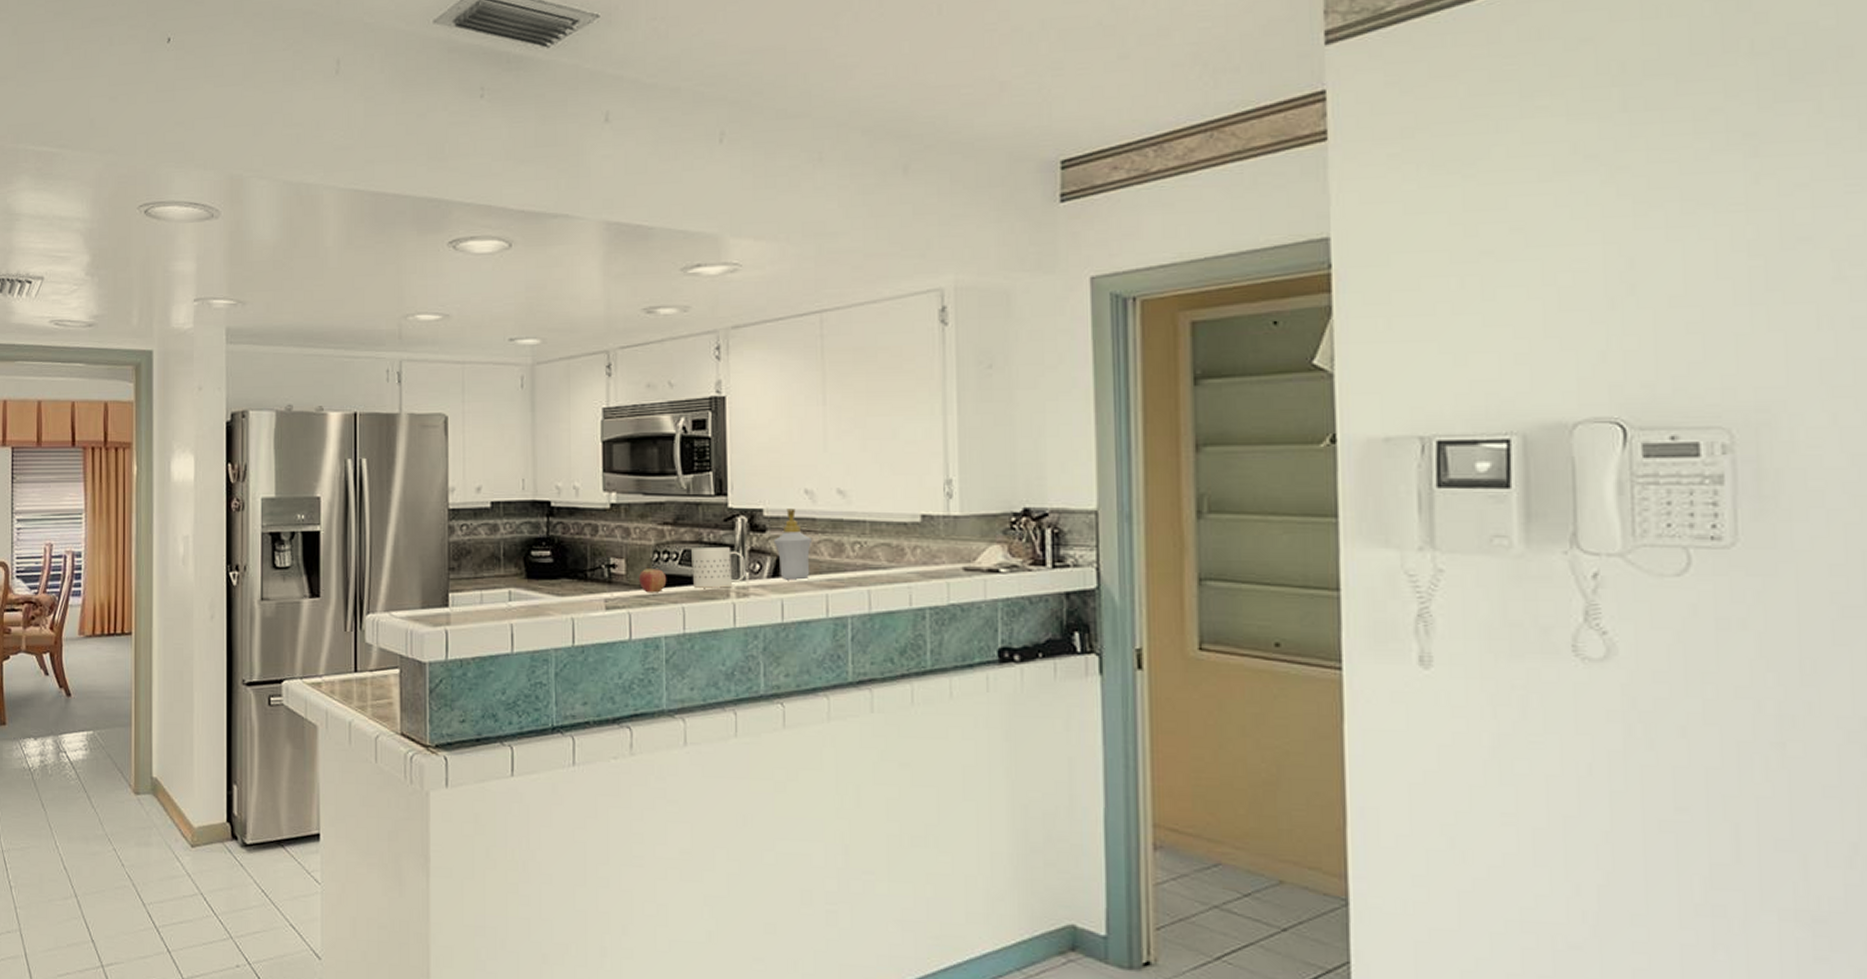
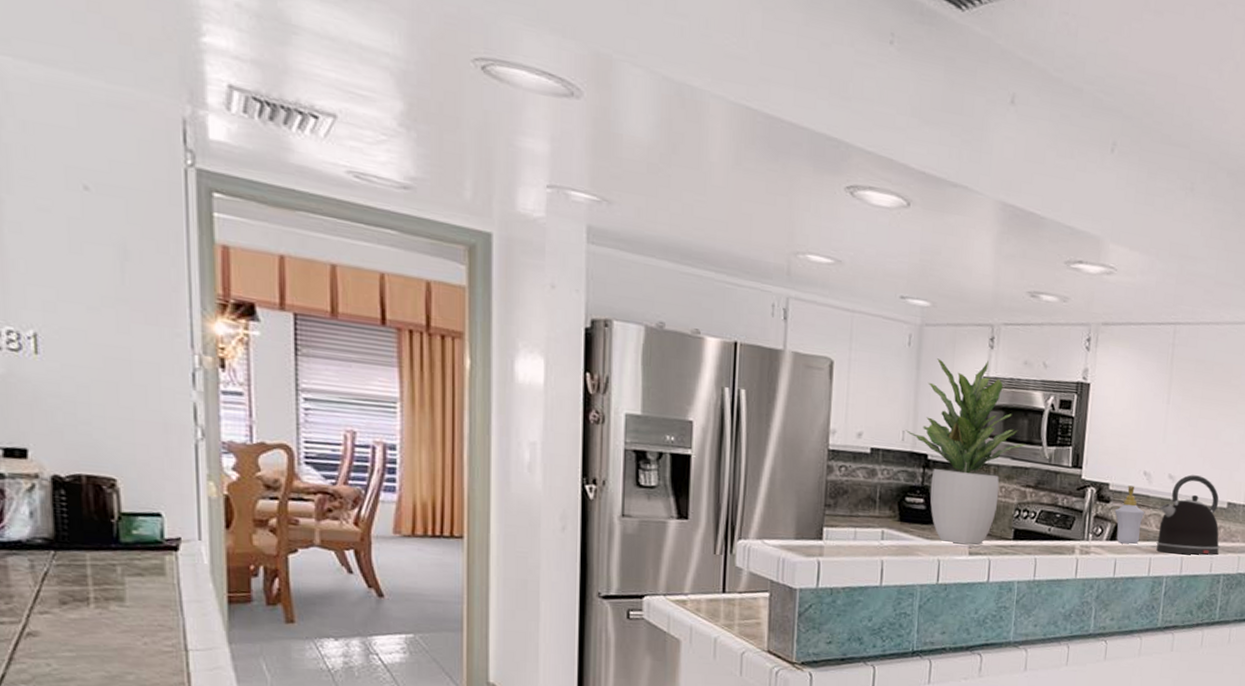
potted plant: none [525,390,658,598] -> present [905,358,1026,545]
fruit: present [639,566,667,593] -> none [1000,521,1025,545]
mug: present [690,546,747,589] -> none [1045,509,1090,546]
kettle: none [831,486,920,587] -> present [1156,474,1220,556]

